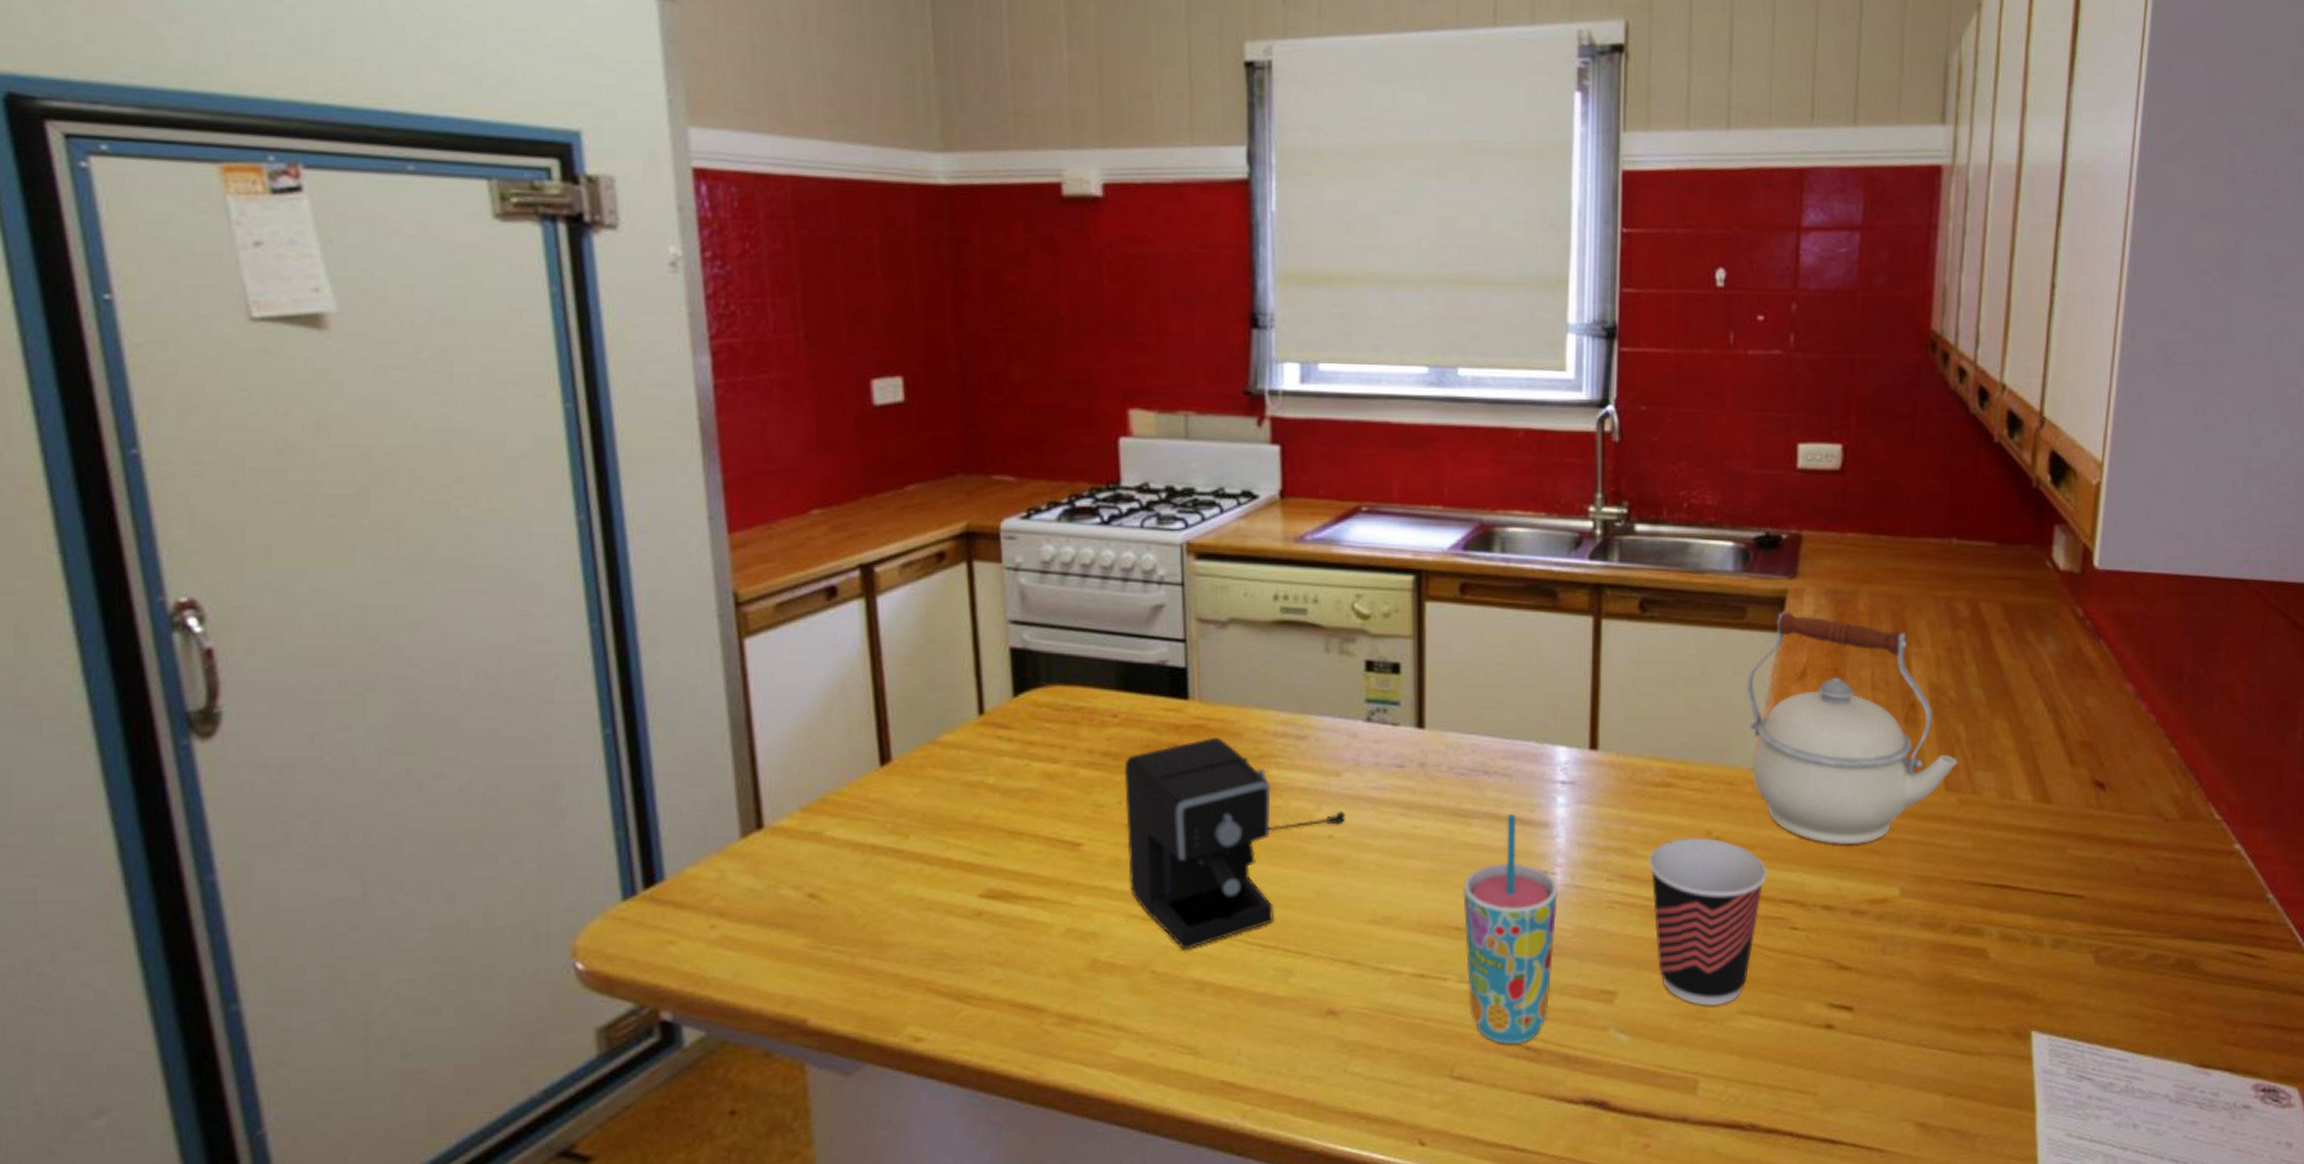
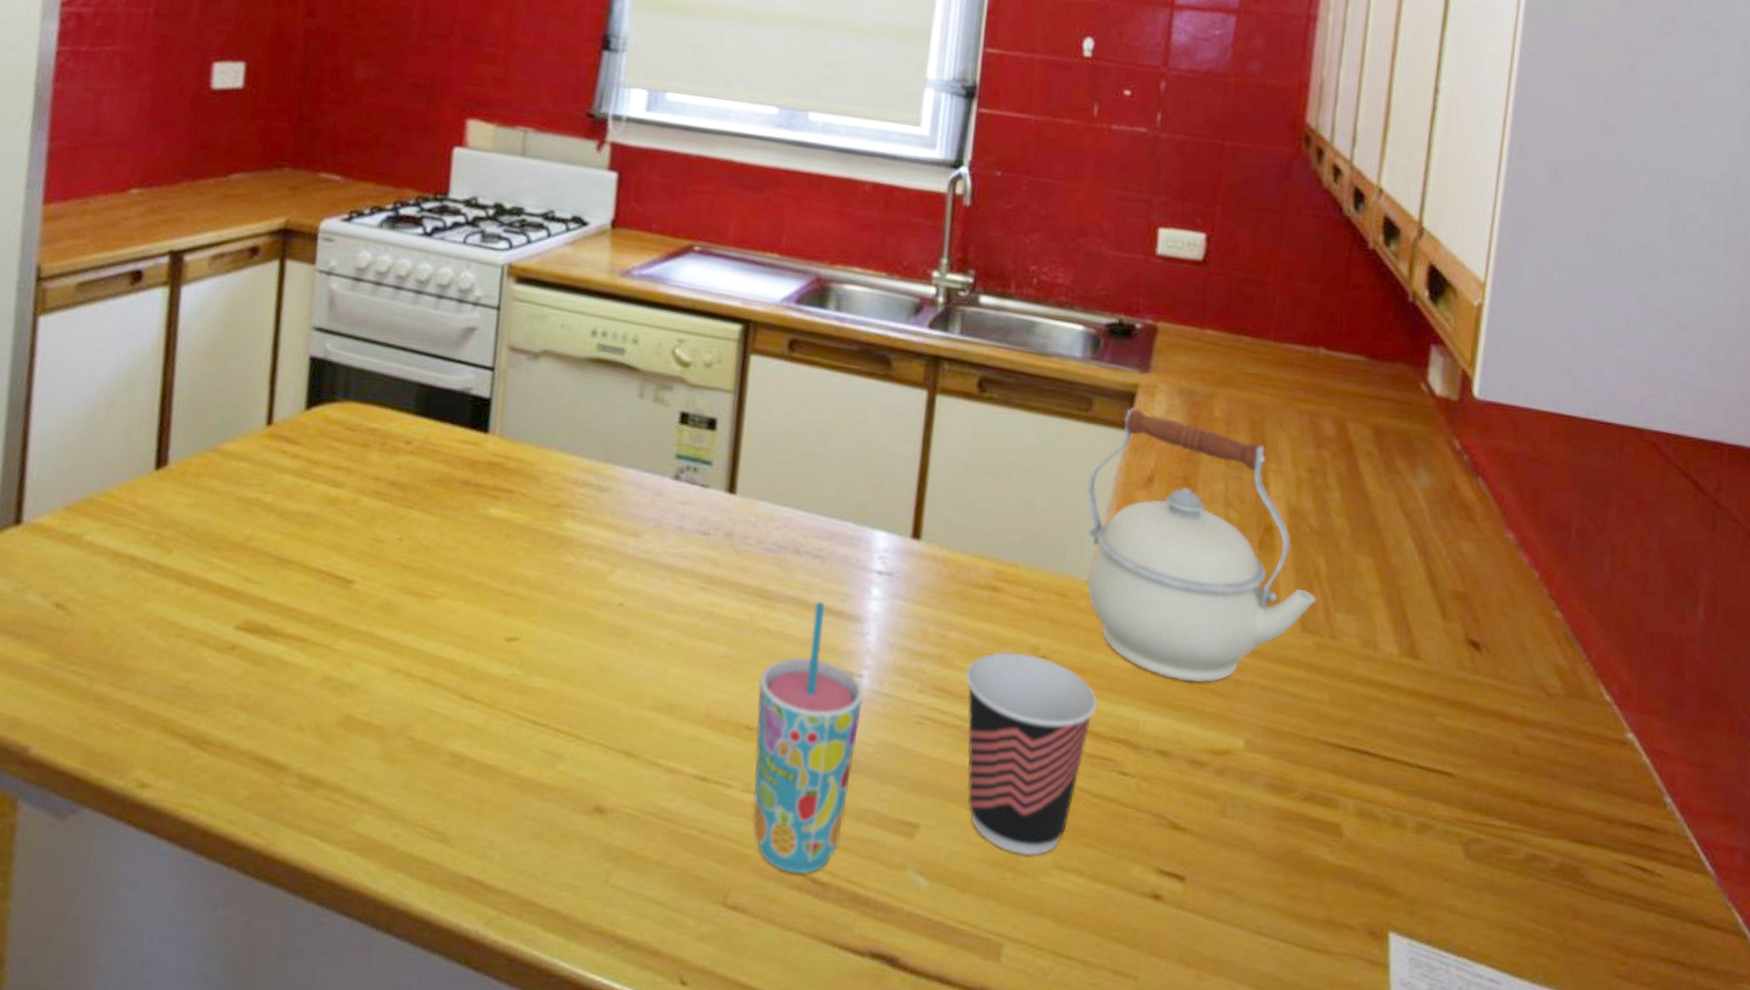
coffee maker: present [1125,737,1346,950] -> none [398,477,641,717]

